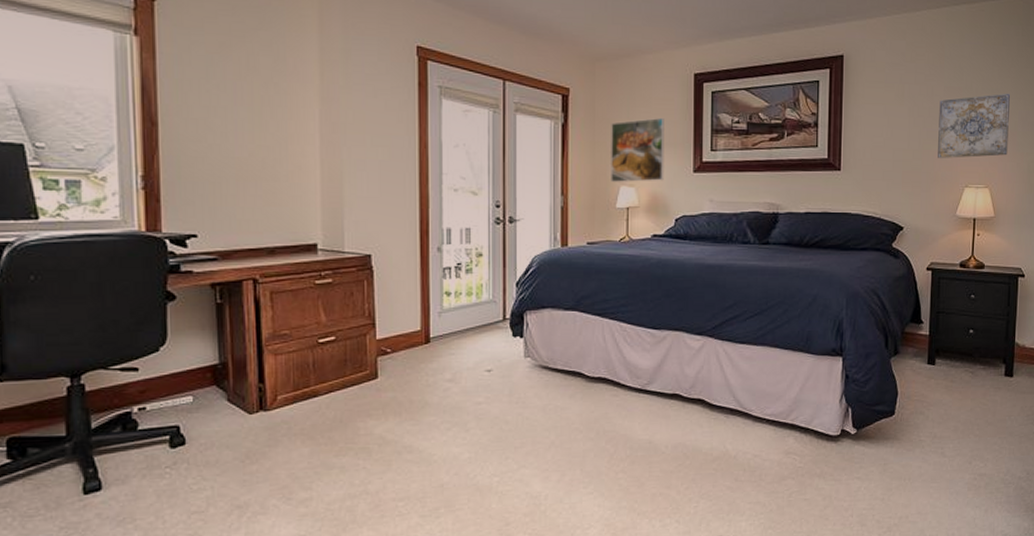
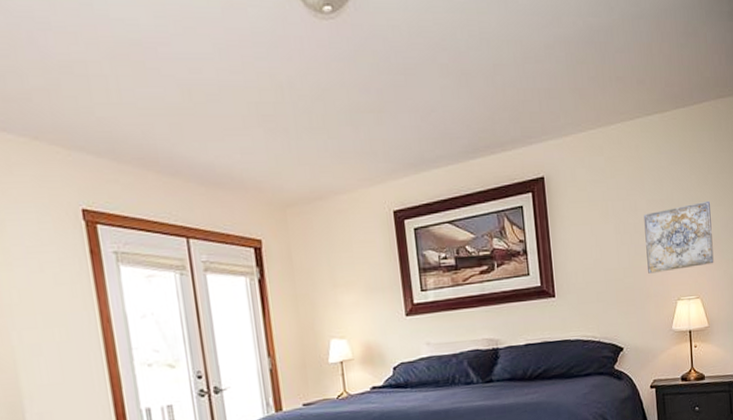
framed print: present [611,118,664,182] -> none [312,262,376,336]

